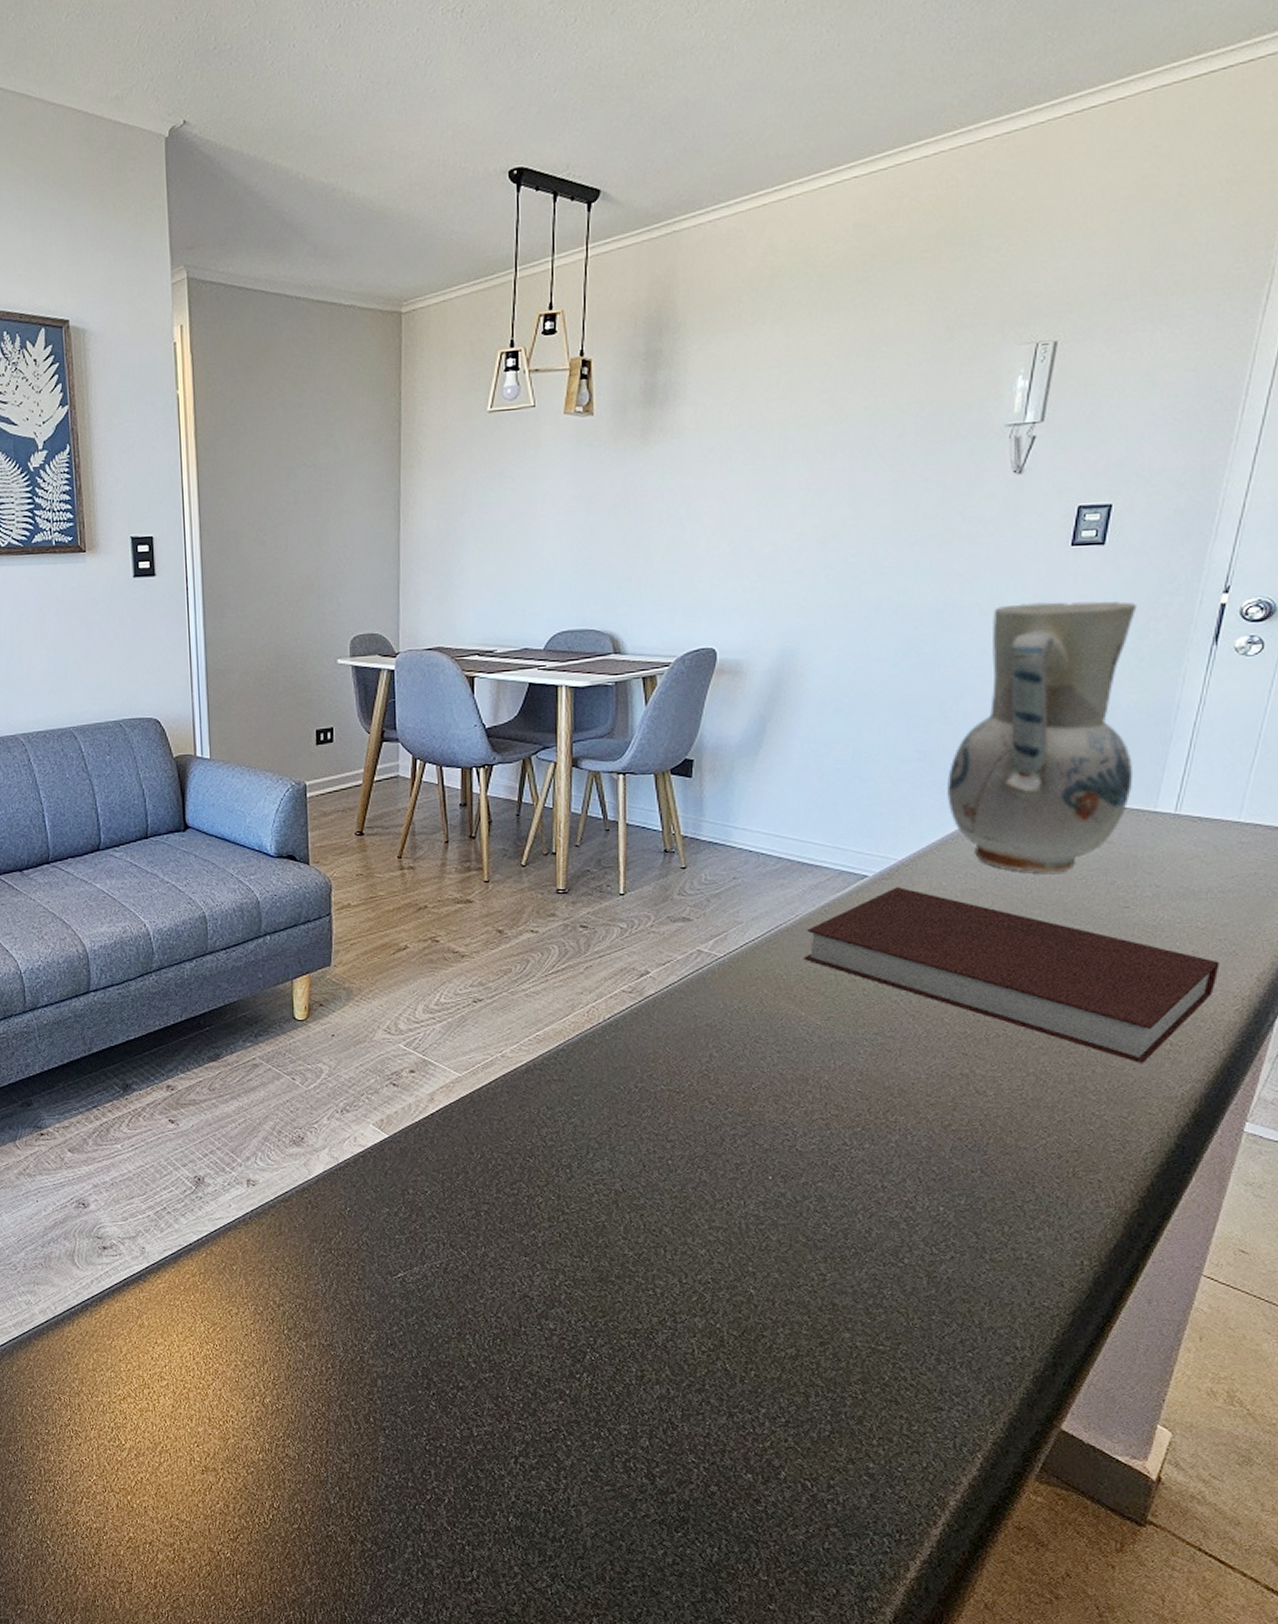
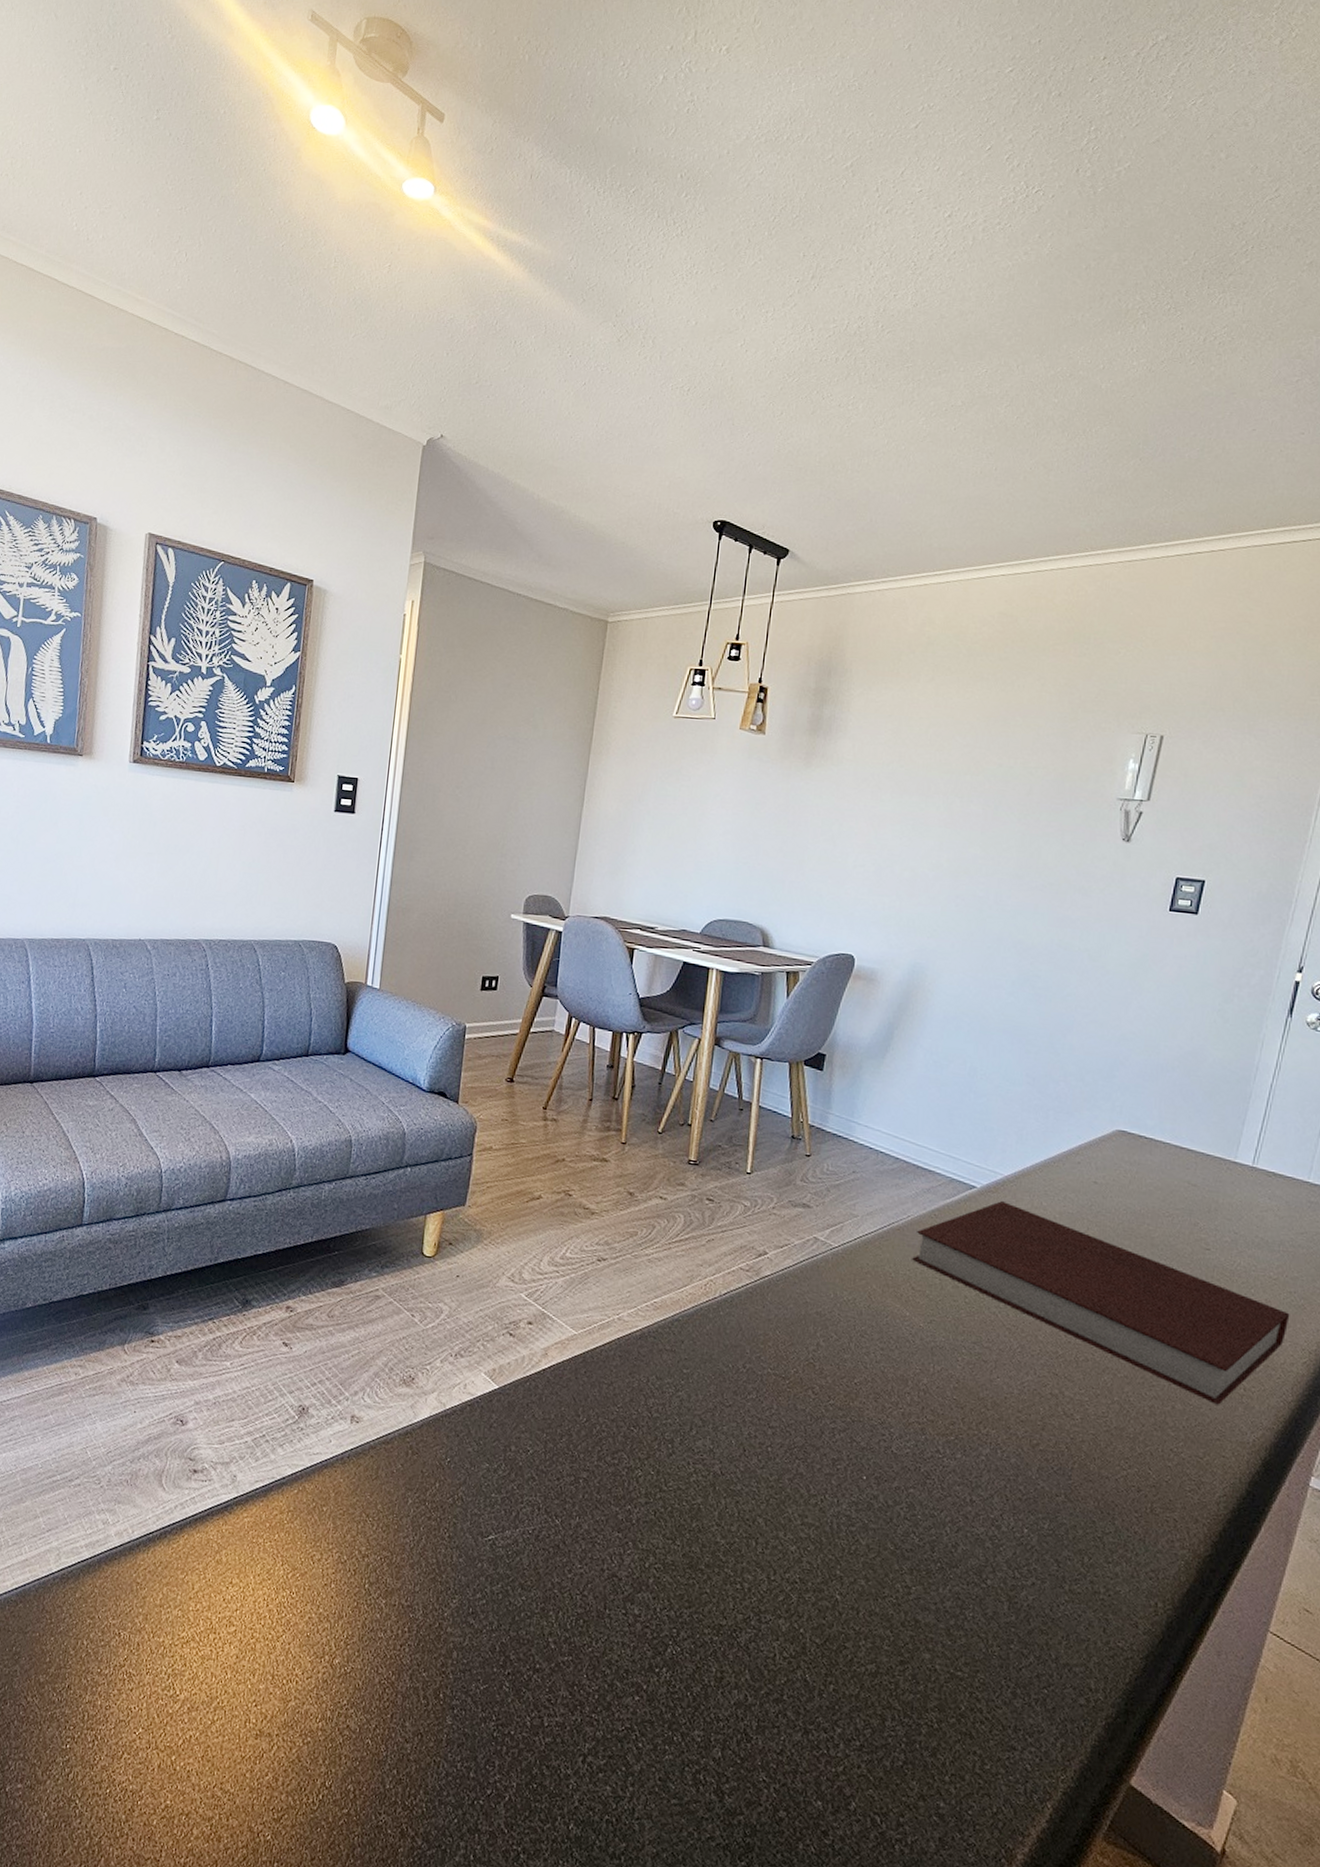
vase: present [946,601,1138,873] -> none [1051,955,1224,1208]

